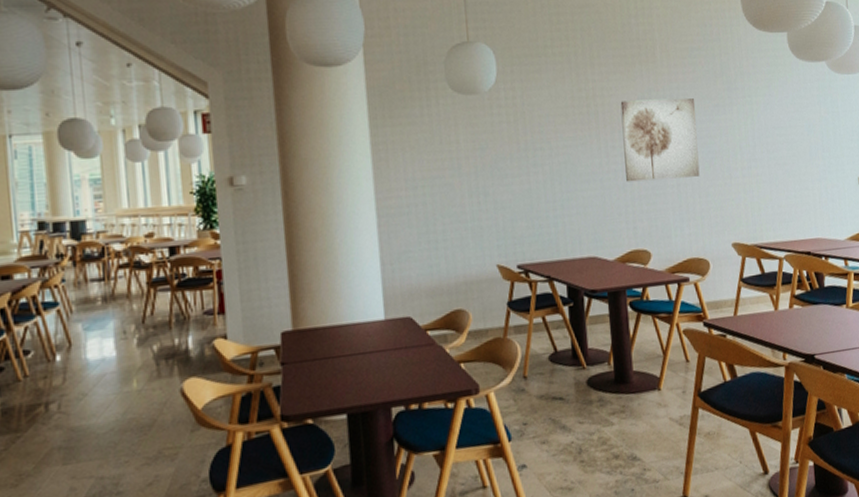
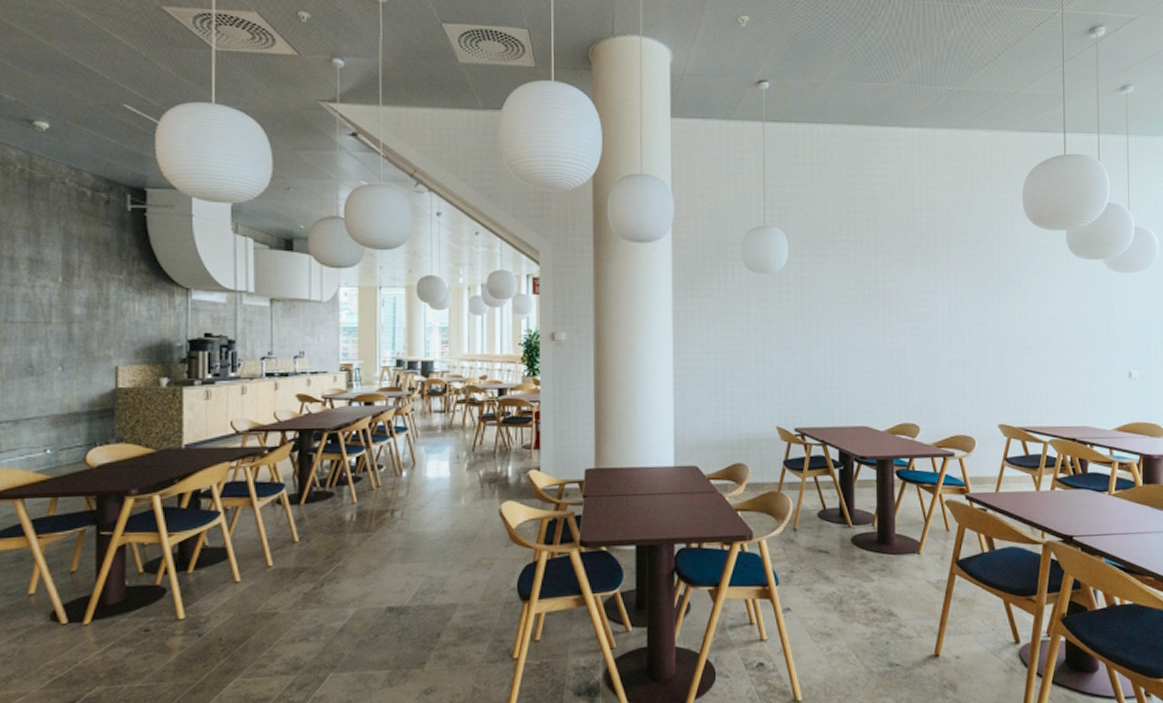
wall art: present [620,97,700,182] -> none [900,286,972,361]

